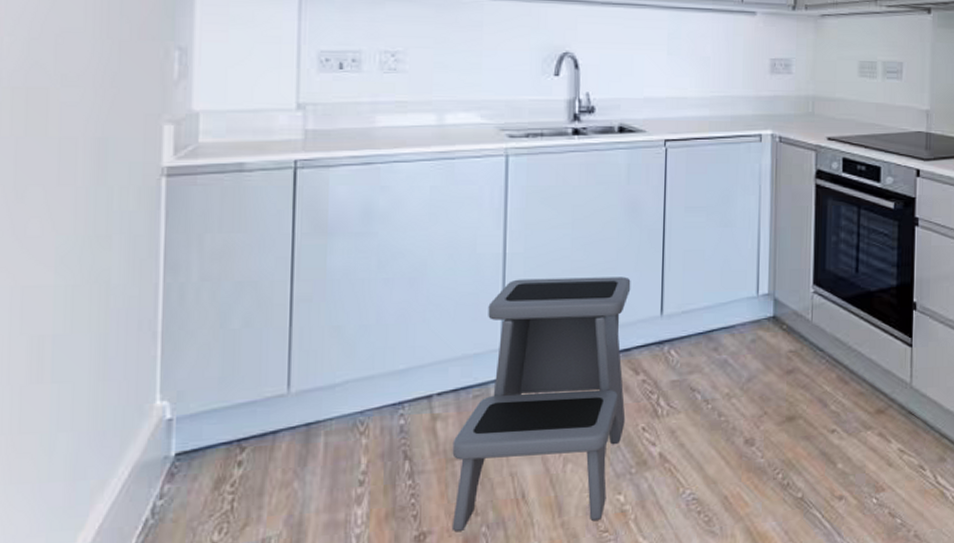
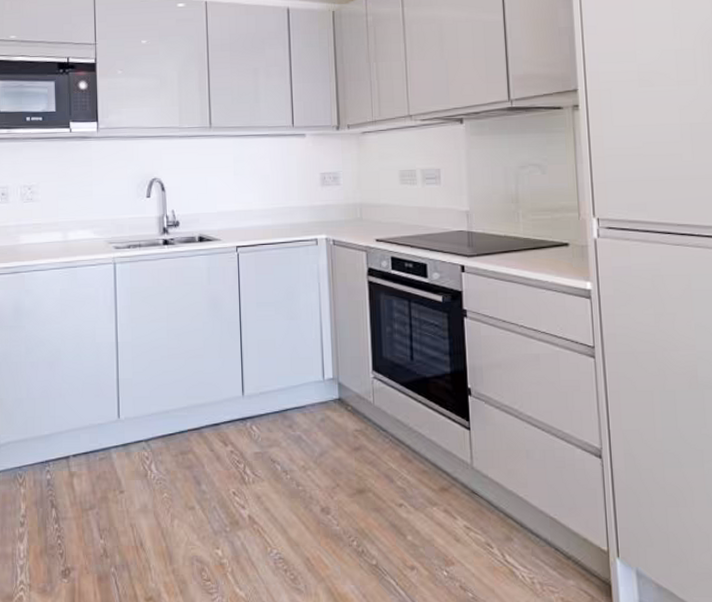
step stool: present [451,277,631,532] -> none [86,362,219,571]

